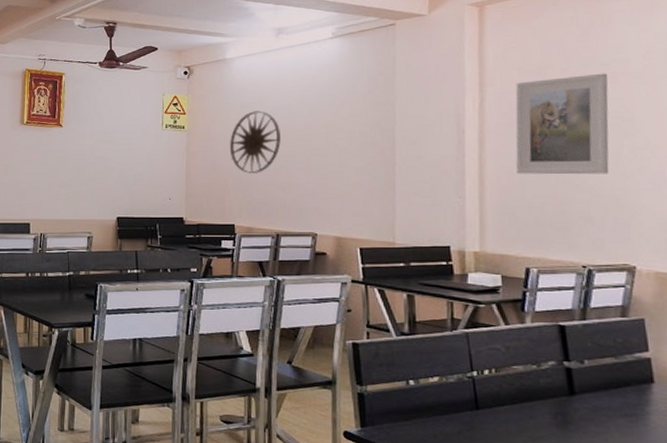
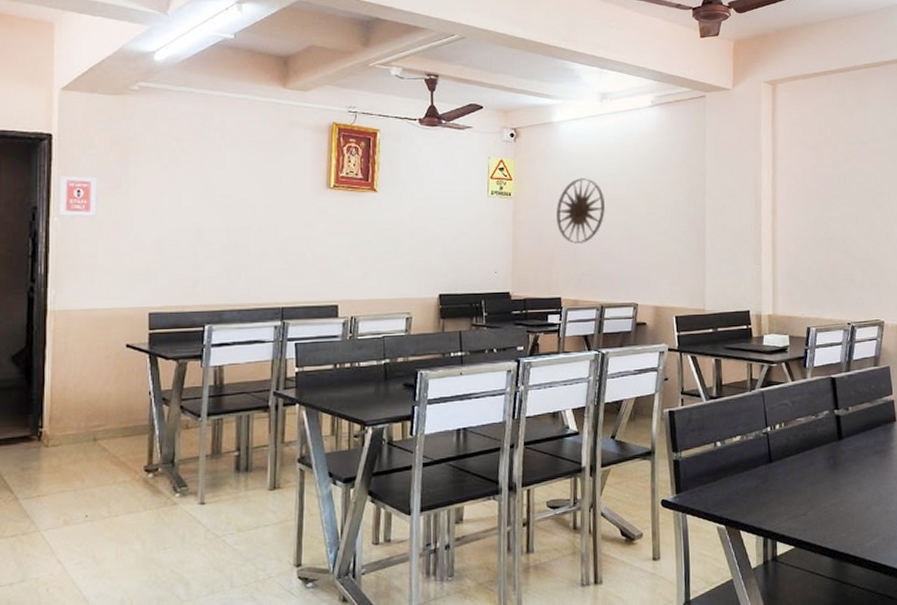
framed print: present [515,73,609,175] -> none [799,151,866,242]

